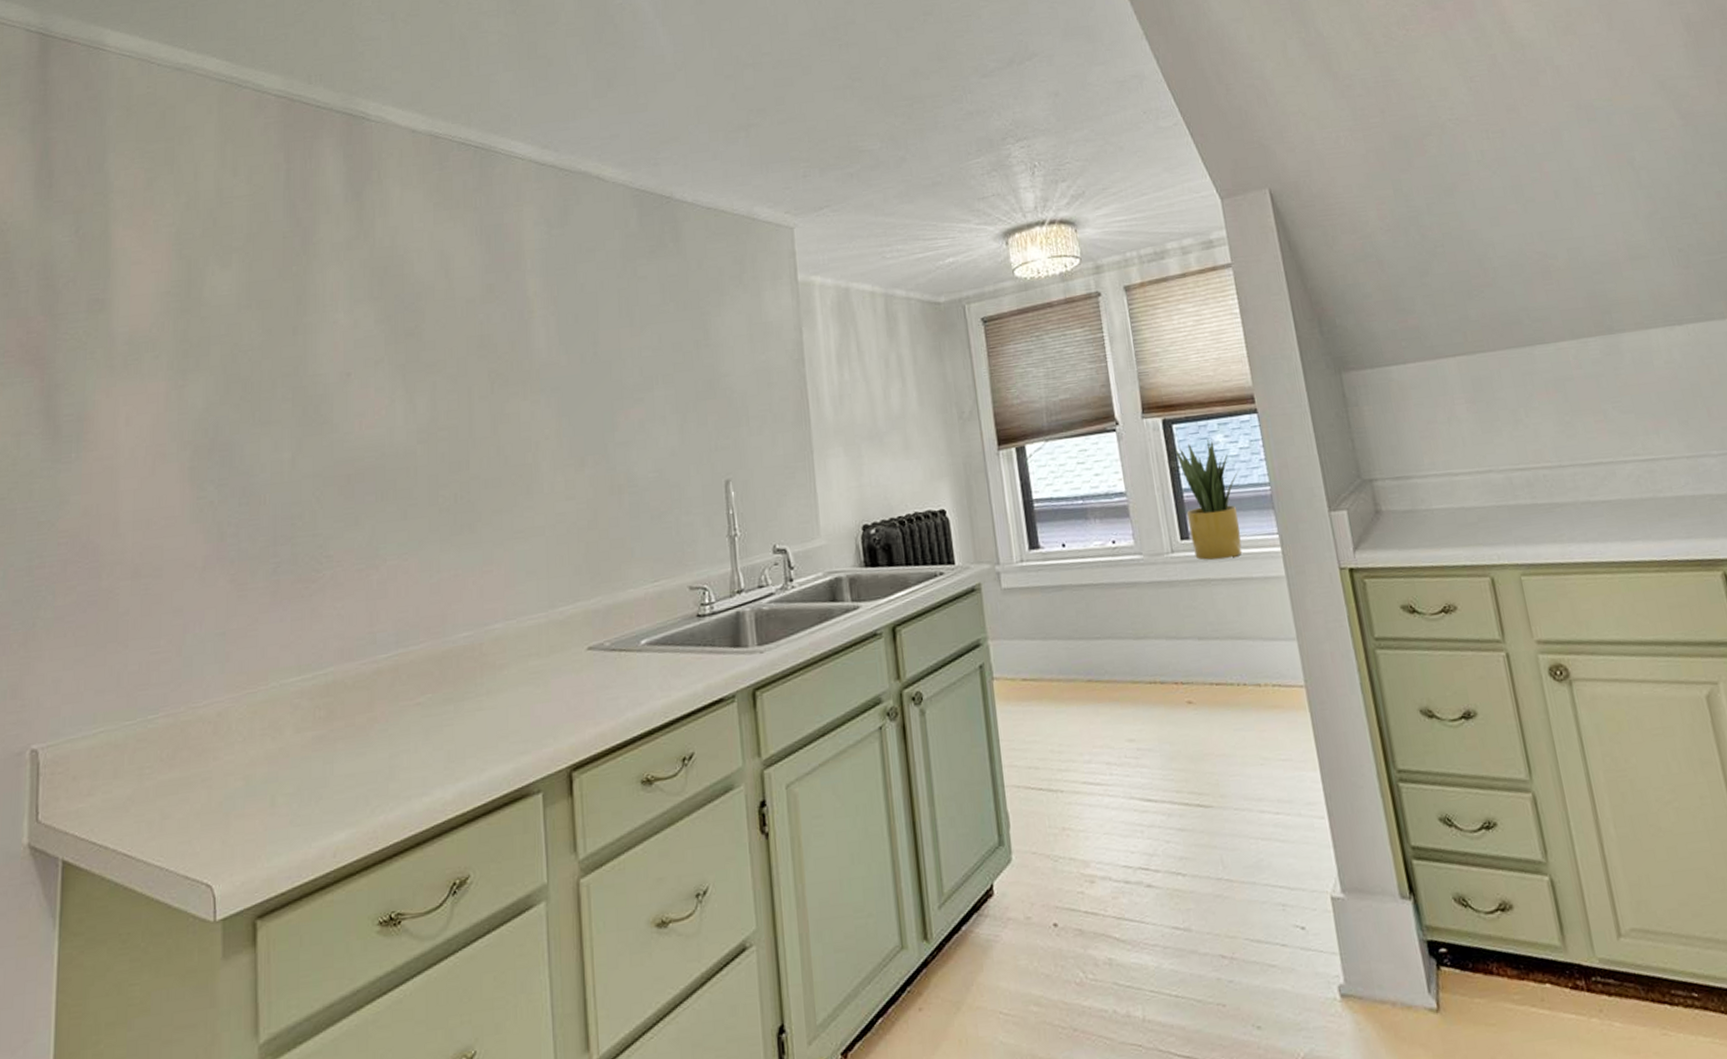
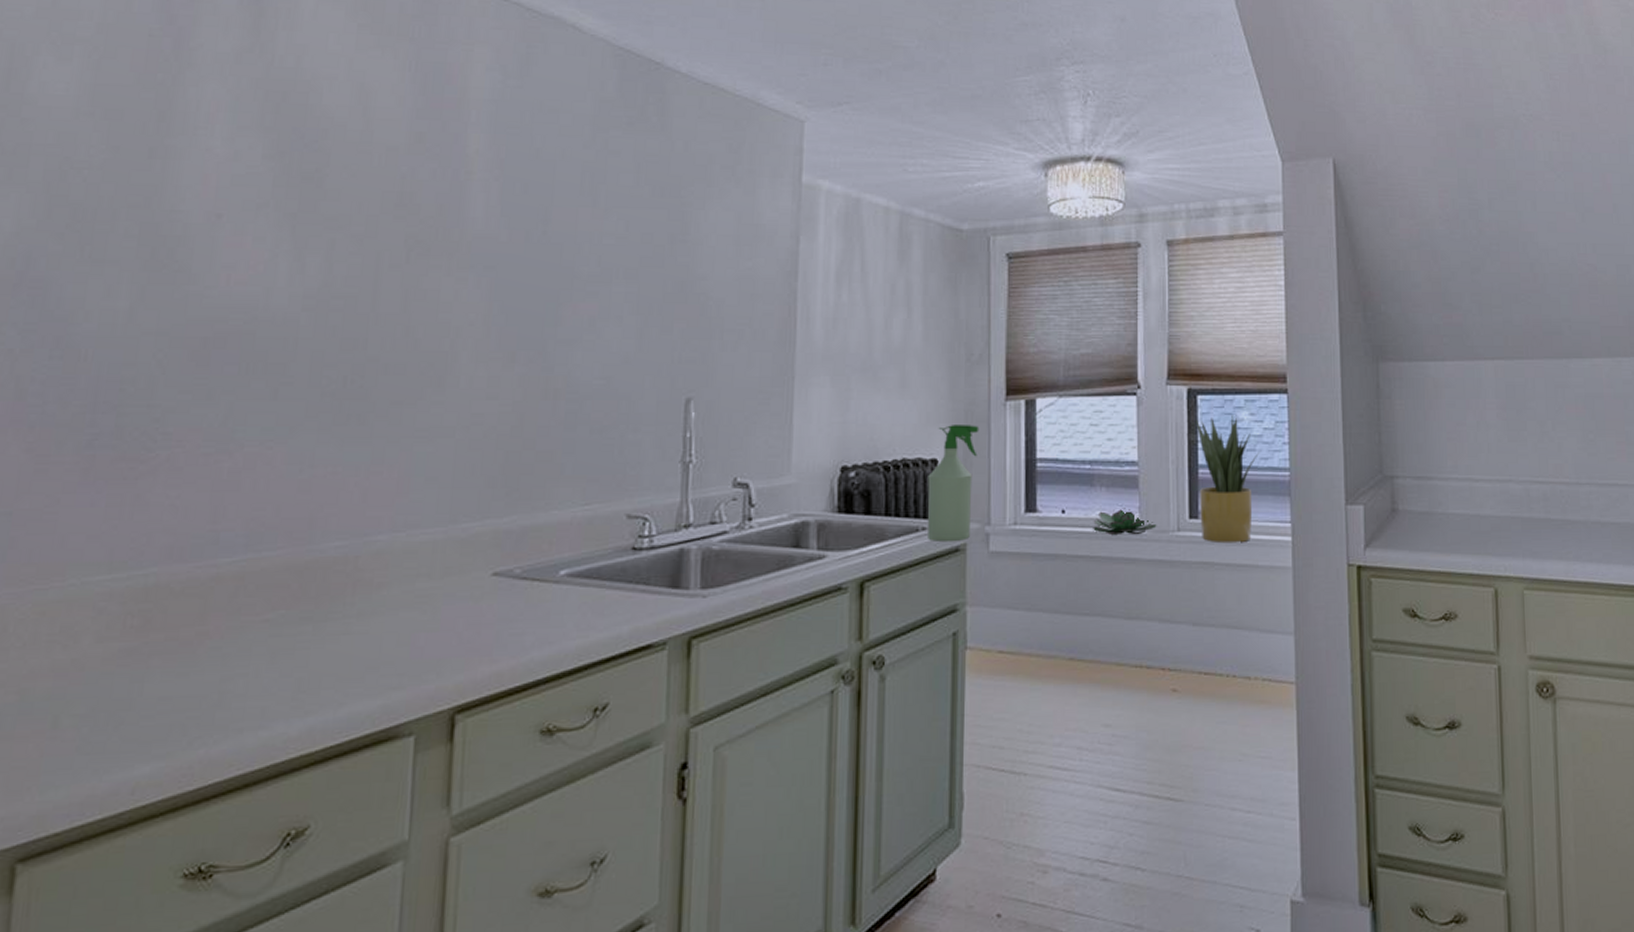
spray bottle: none [939,475,983,585] -> present [927,425,979,543]
succulent plant: none [1092,536,1152,563] -> present [1093,508,1157,536]

